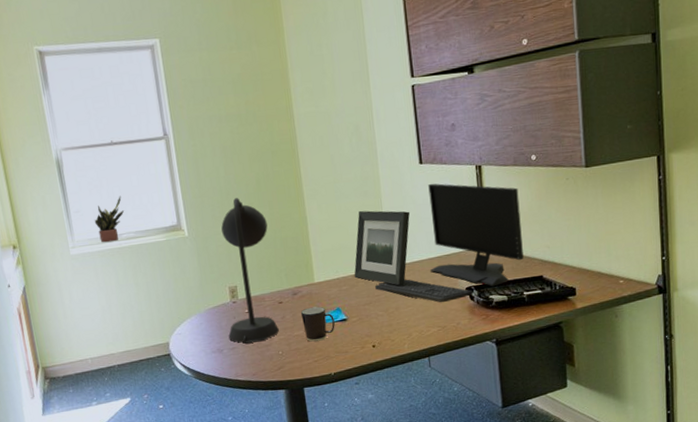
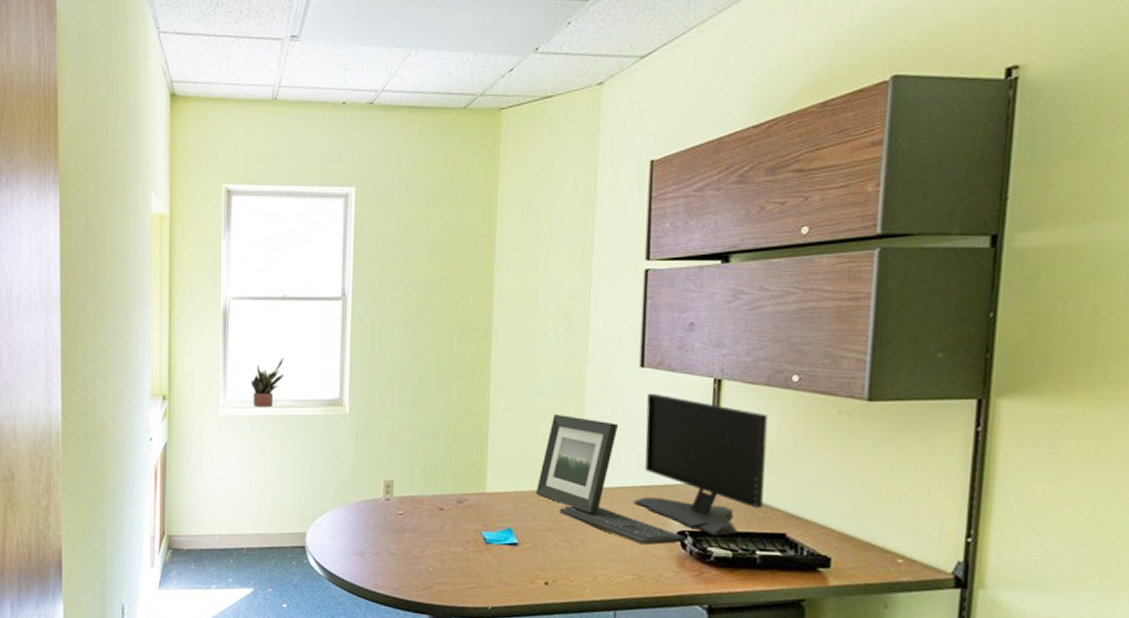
desk lamp: present [221,198,279,344] -> none [374,378,441,552]
mug: present [300,306,335,342] -> none [463,521,503,564]

